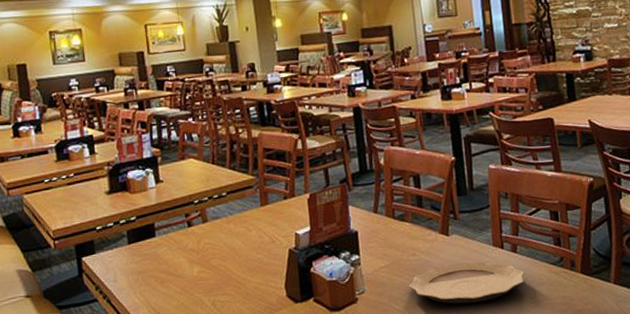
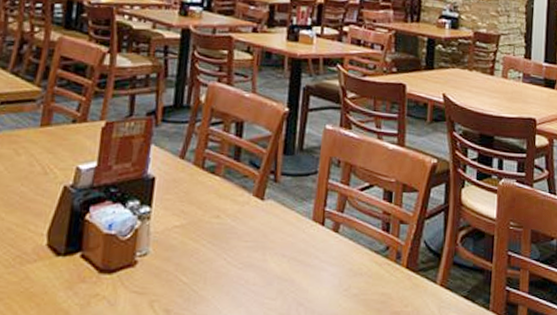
plate: present [409,261,525,304] -> none [203,234,343,286]

